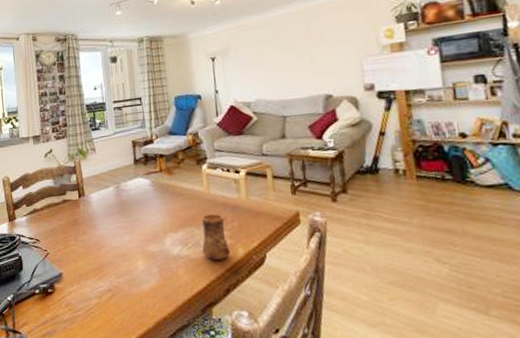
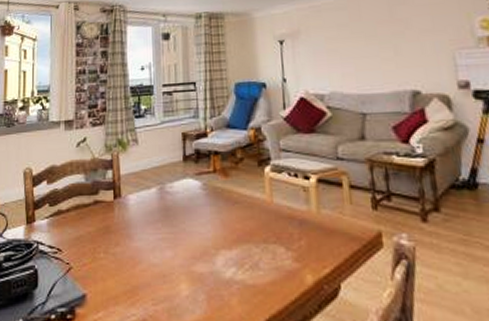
cup: present [201,214,231,260] -> none [260,229,296,289]

